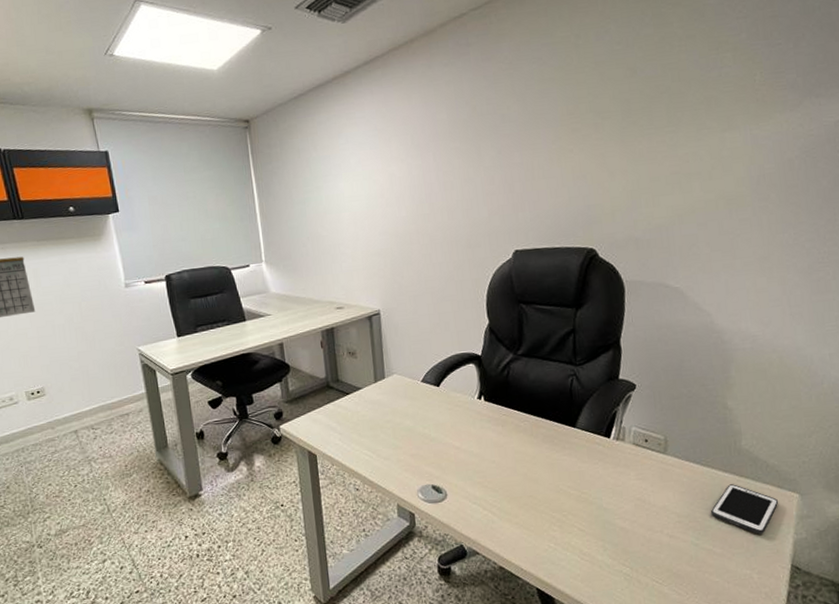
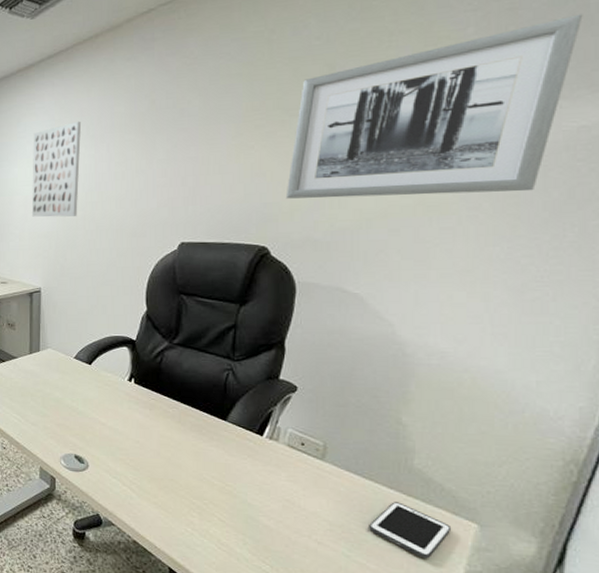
wall art: none [356,130,410,234] -> present [31,121,82,217]
wall art: none [606,21,828,200] -> present [285,14,583,199]

